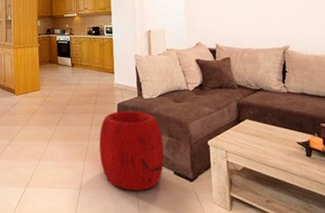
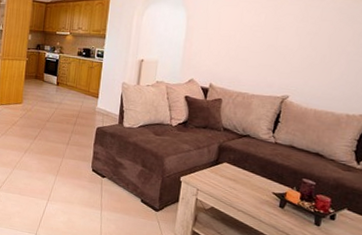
pouf: present [99,111,164,191] -> none [71,135,136,212]

